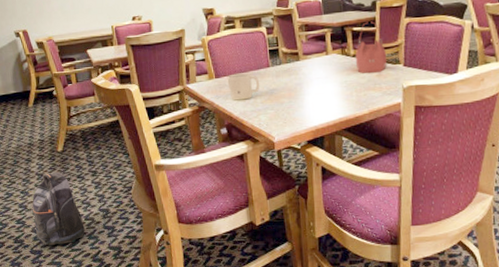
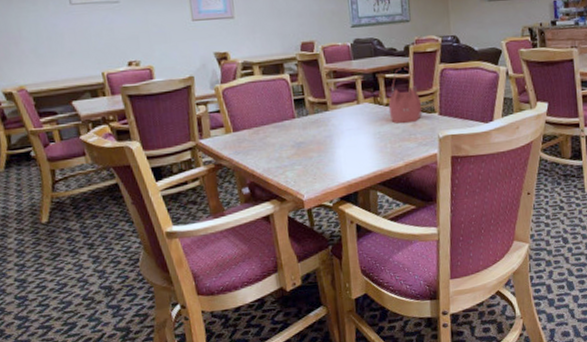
backpack: present [32,171,85,246] -> none [12,246,84,334]
mug: present [227,72,260,101] -> none [247,125,286,157]

